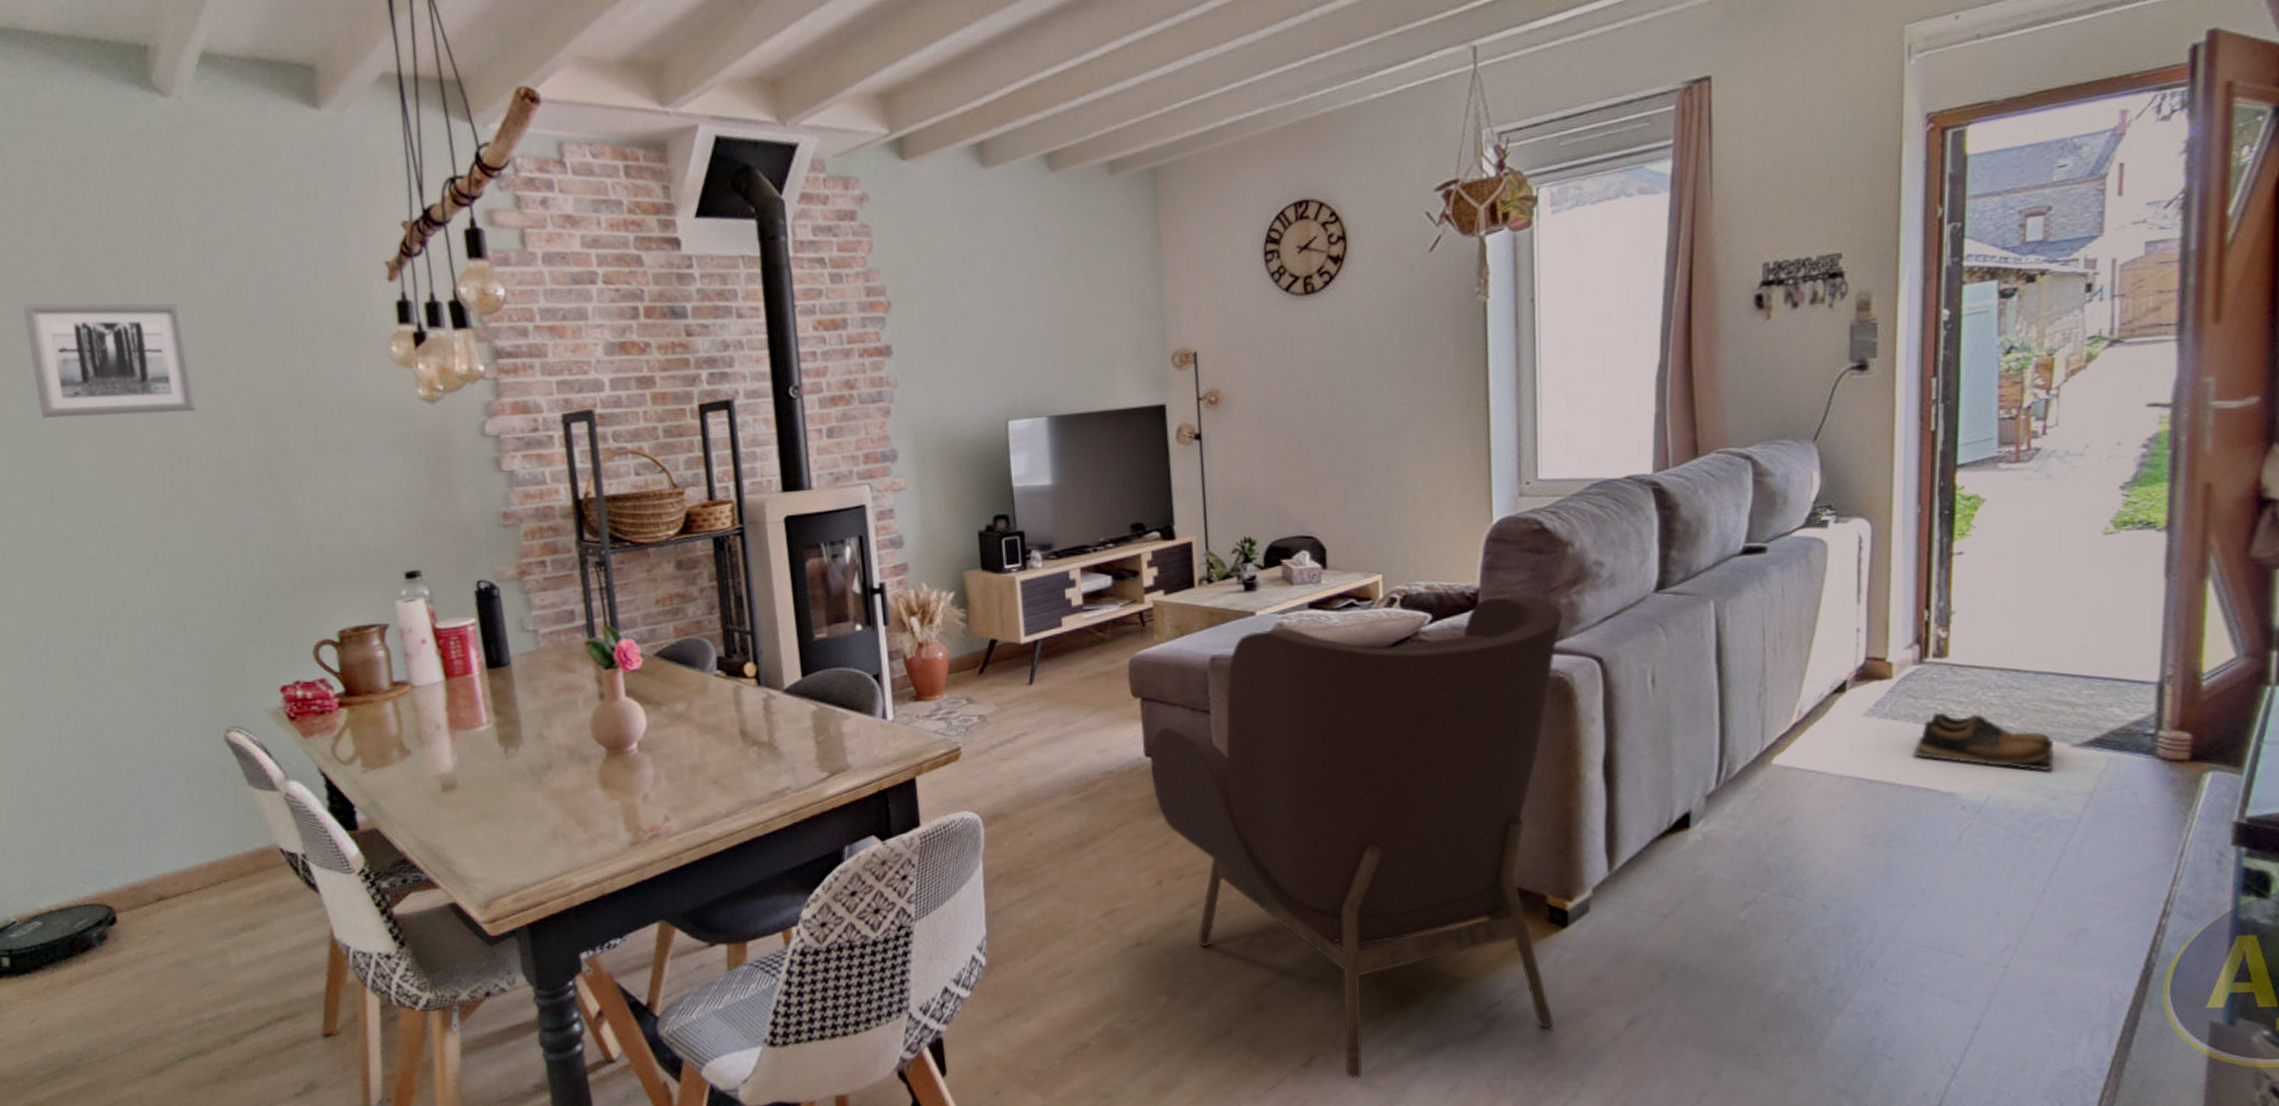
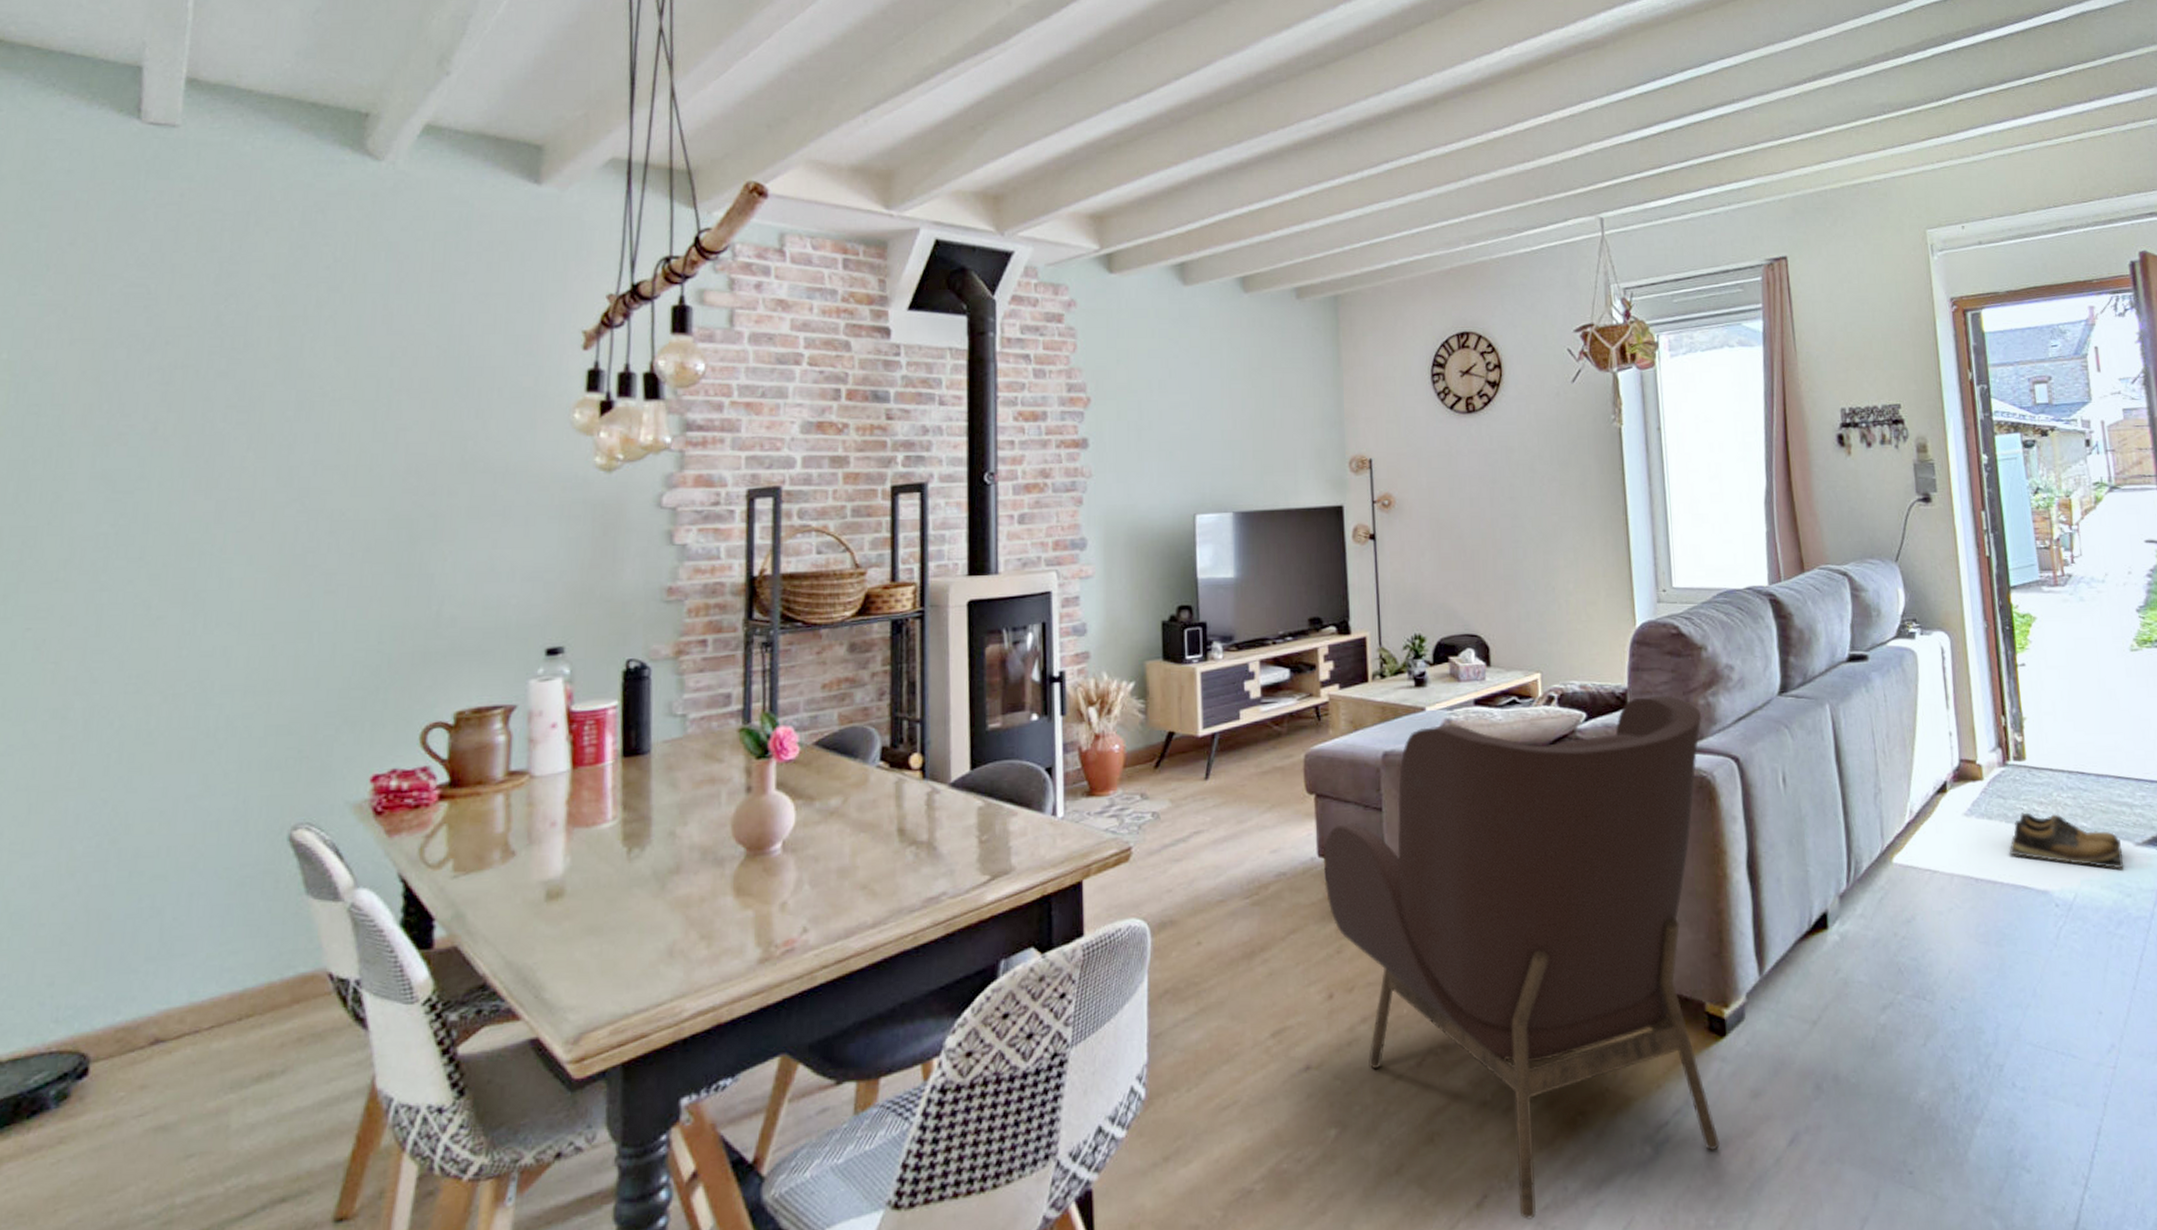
wall art: present [23,302,196,419] -> none [152,348,346,470]

